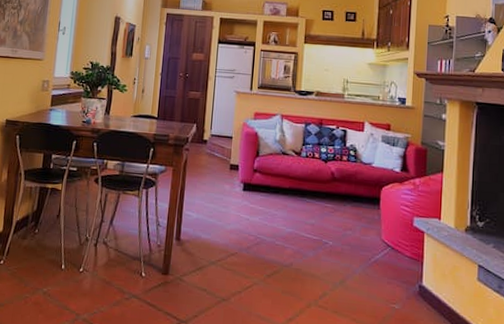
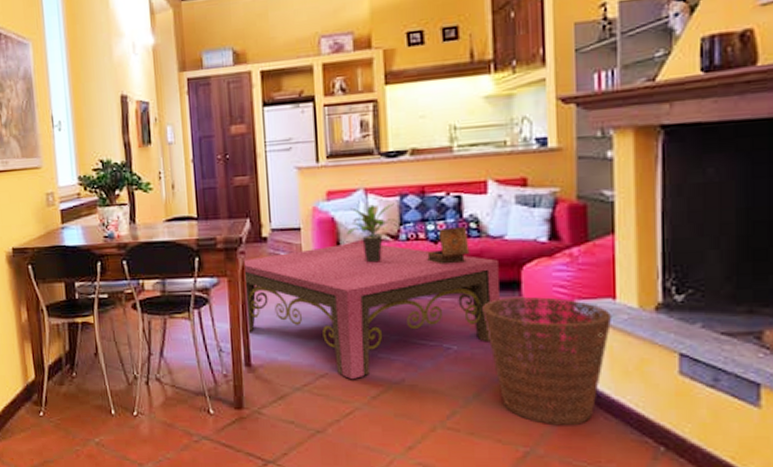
coffee table: none [181,153,366,260] -> present [243,242,500,380]
potted plant: none [264,127,303,172] -> present [345,203,401,264]
decorative box: none [318,152,348,180] -> present [426,227,470,265]
basket: none [352,209,438,312] -> present [482,297,613,425]

